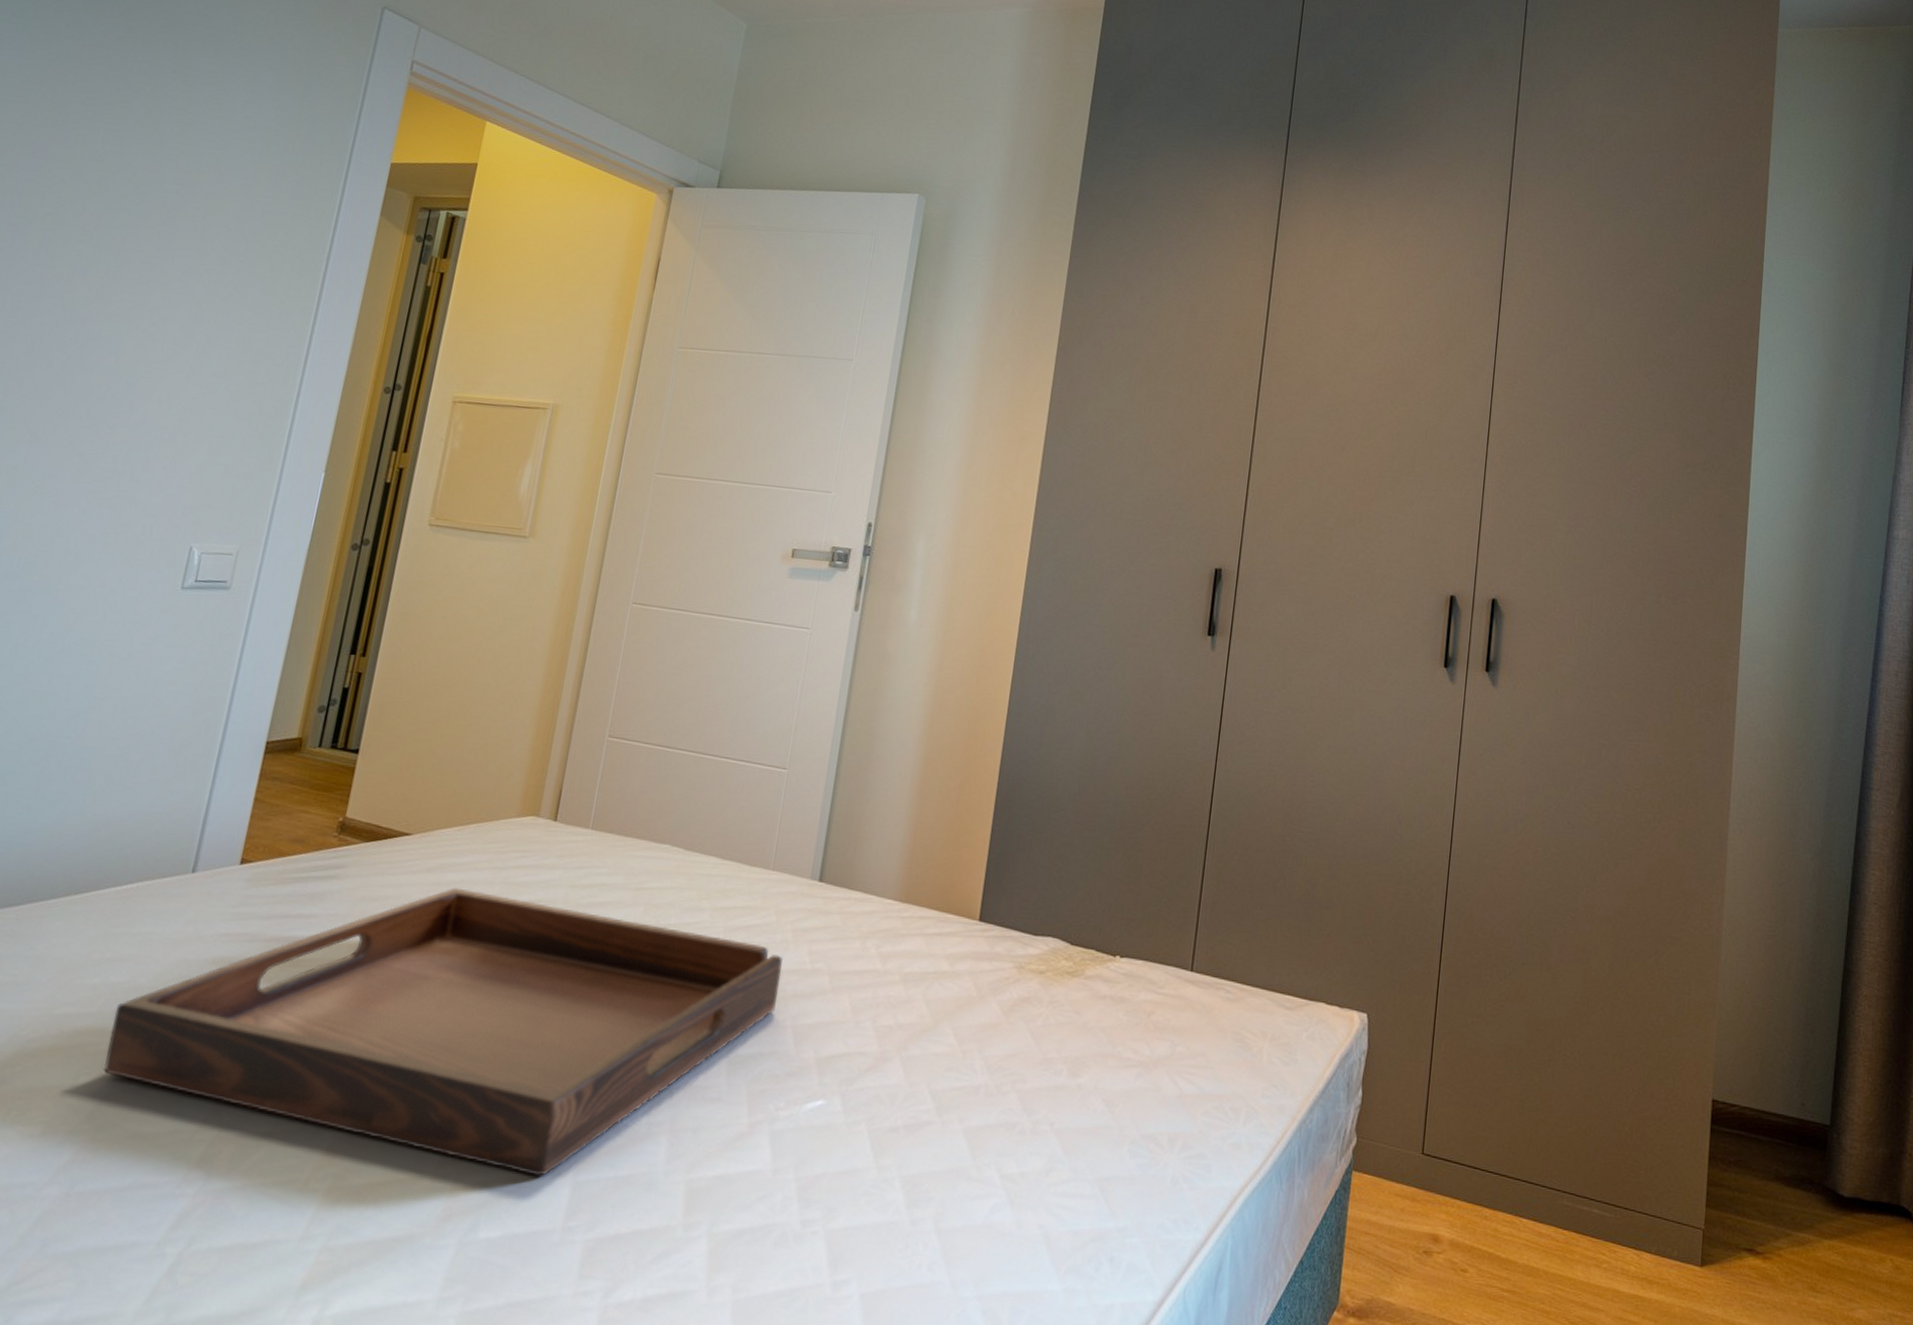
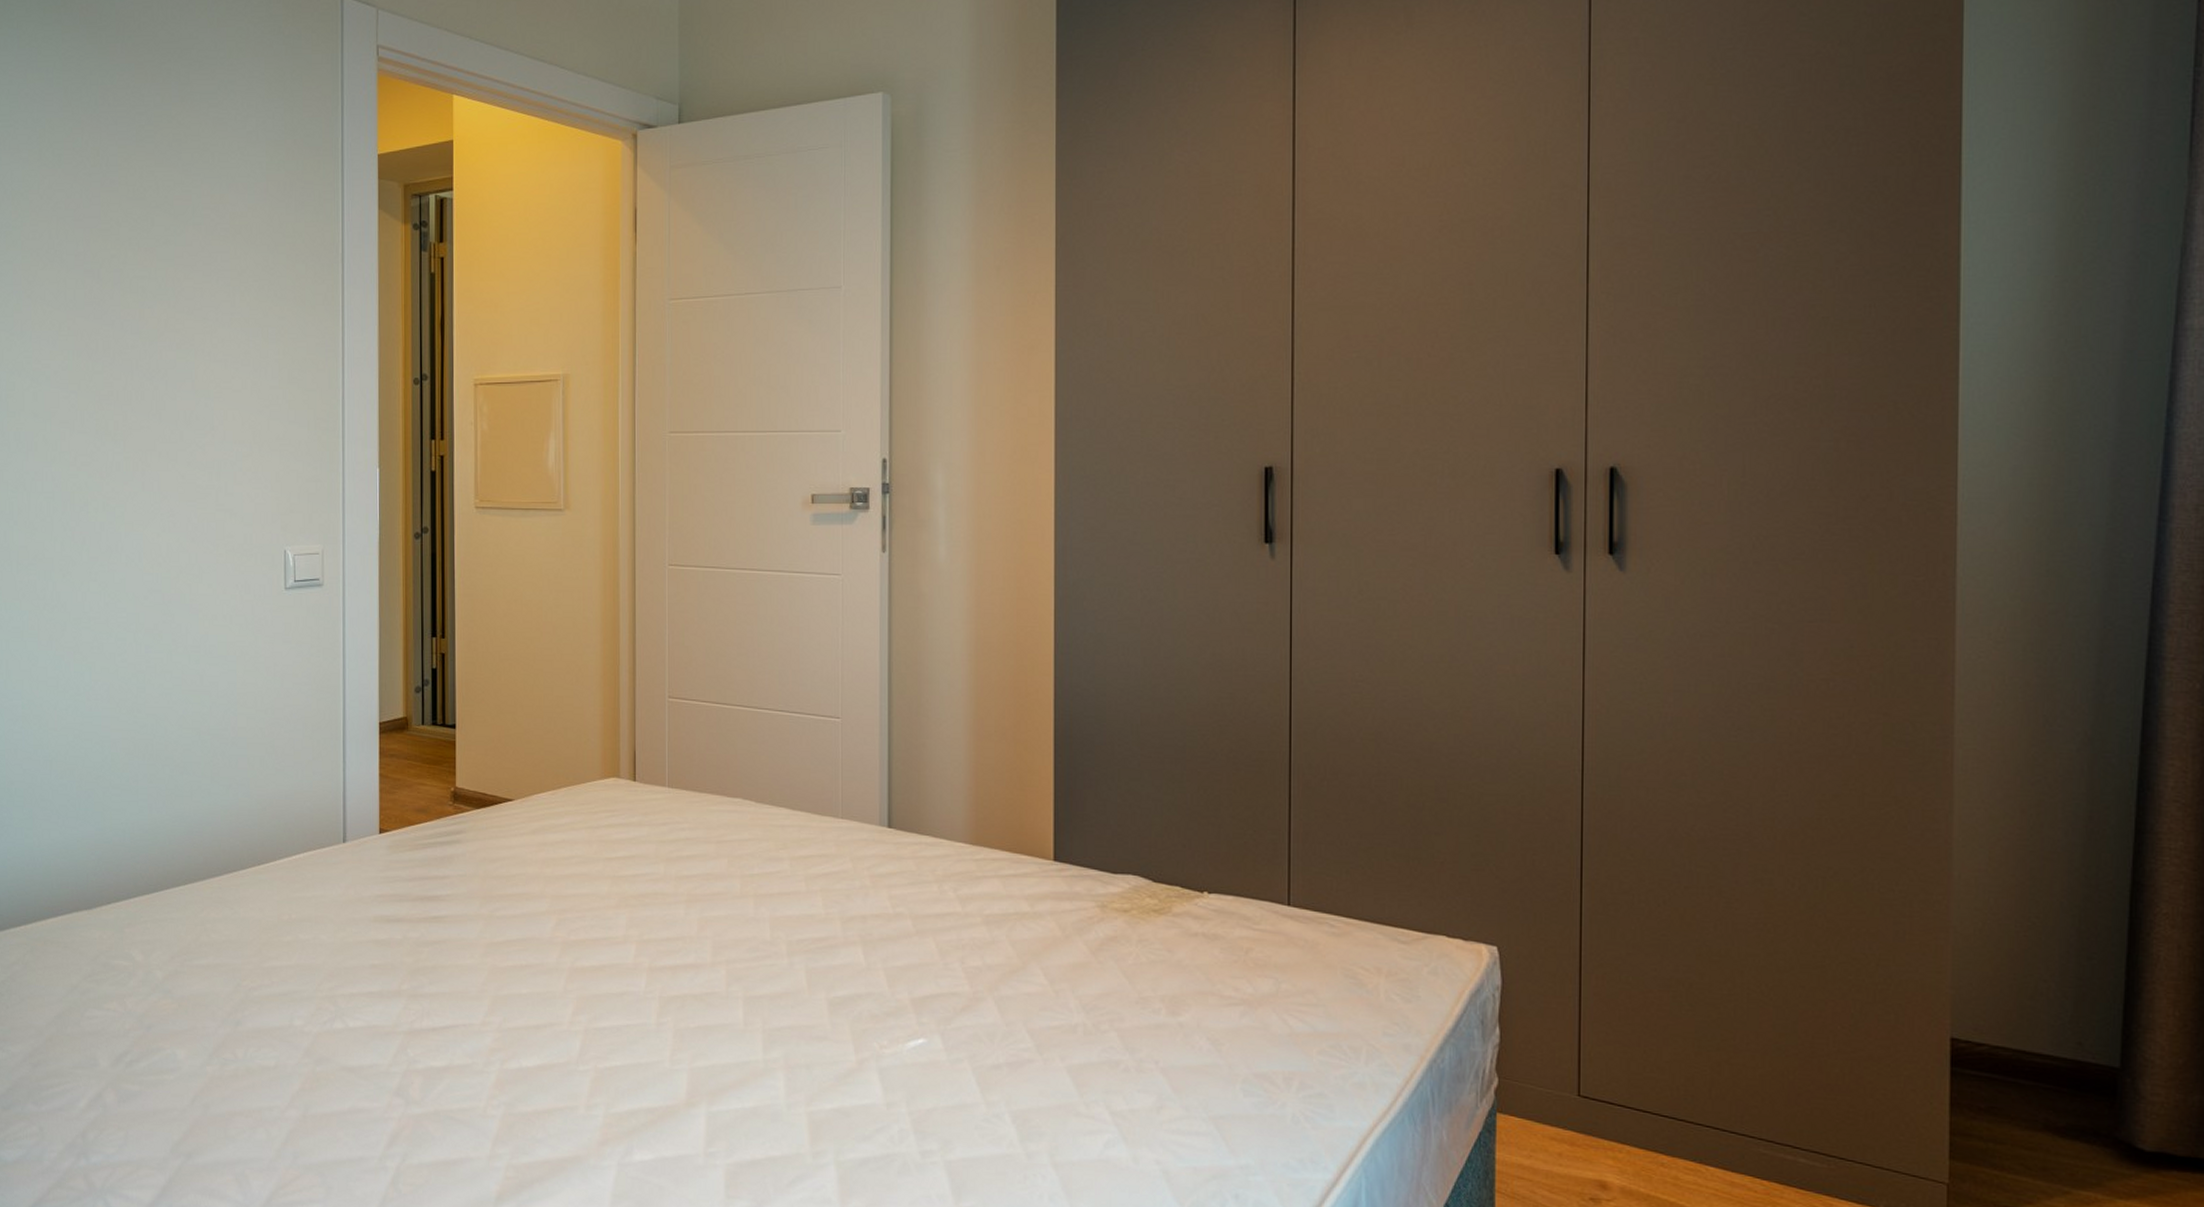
serving tray: present [103,887,783,1177] -> none [308,847,866,1108]

